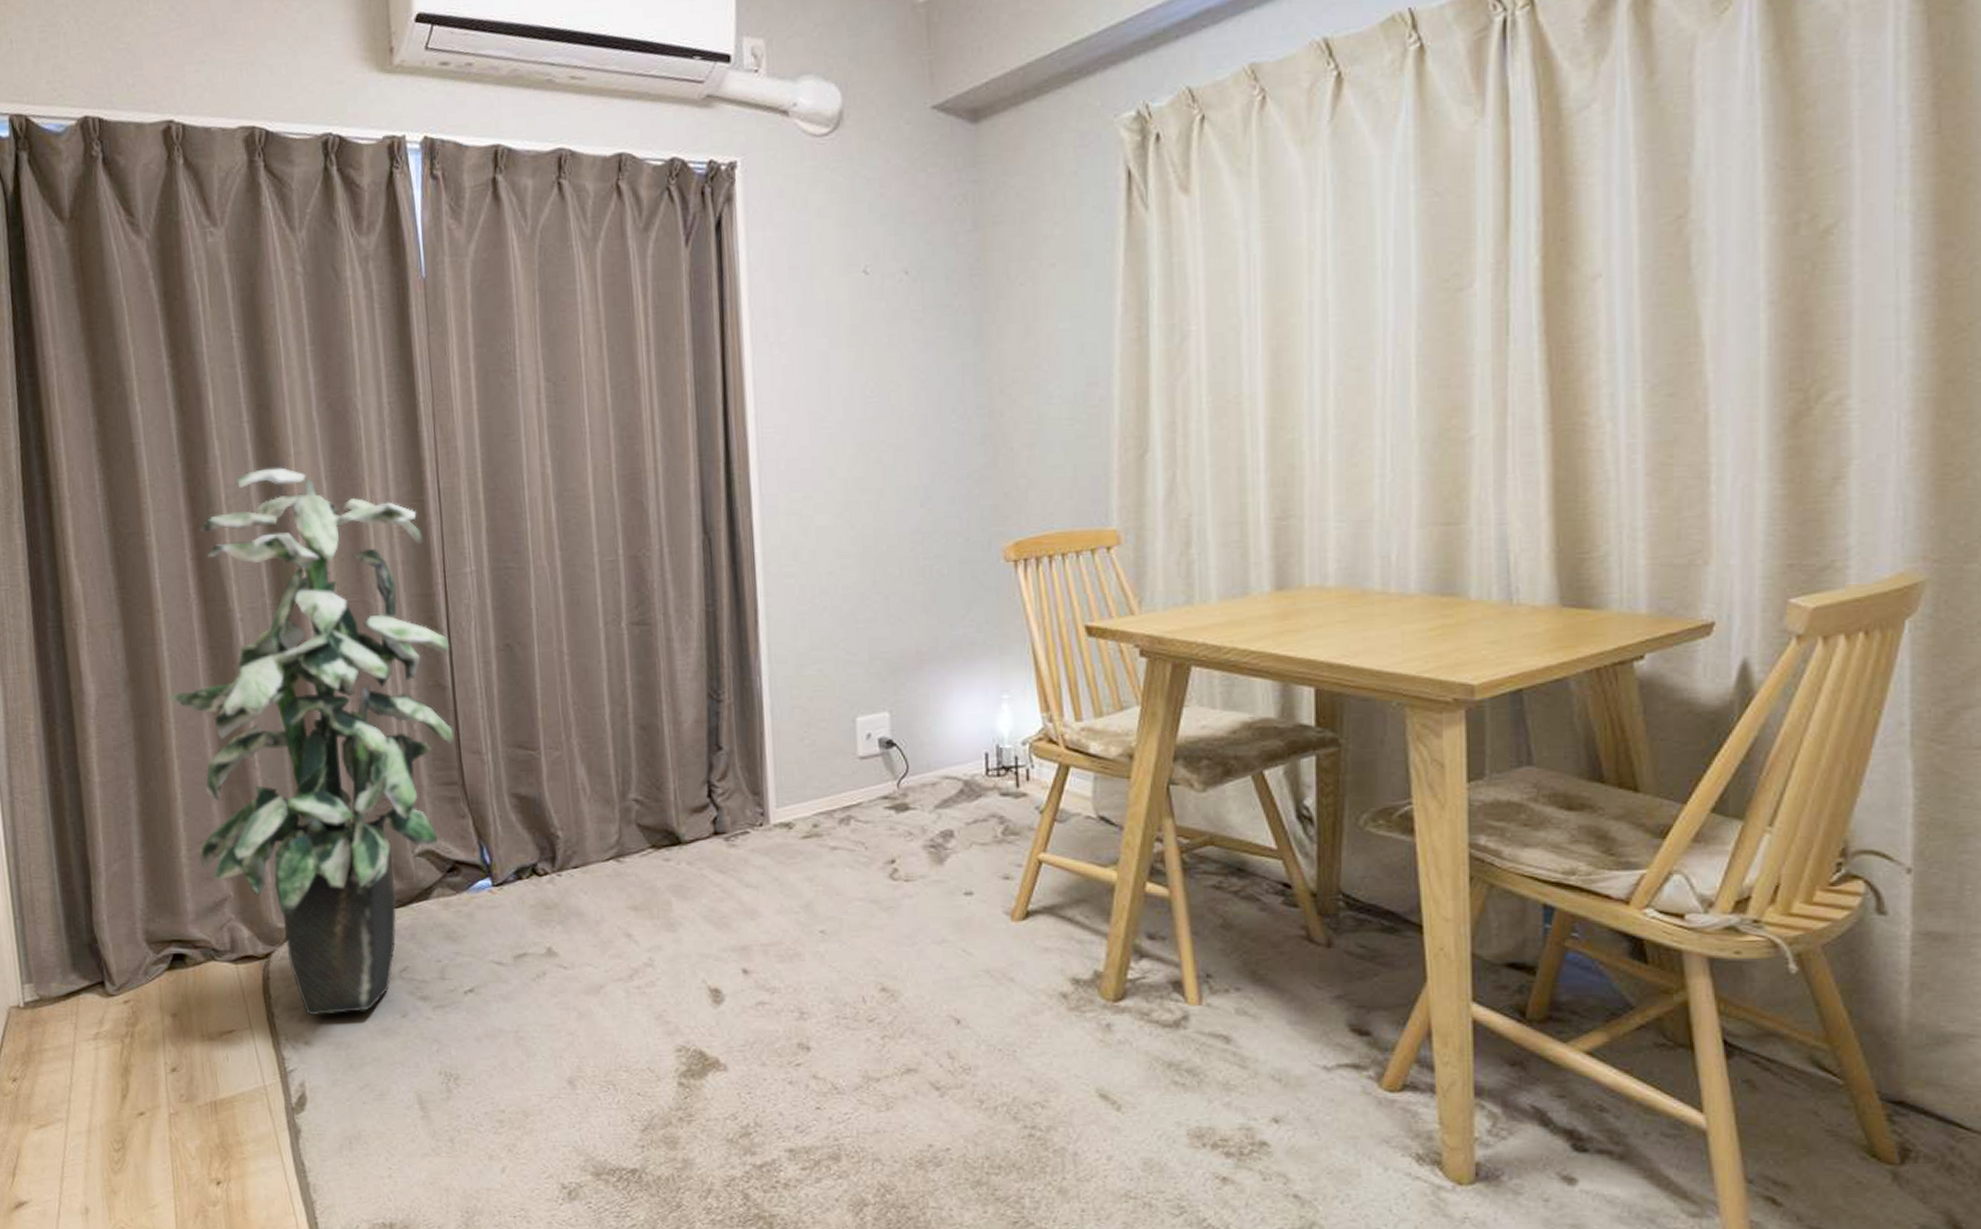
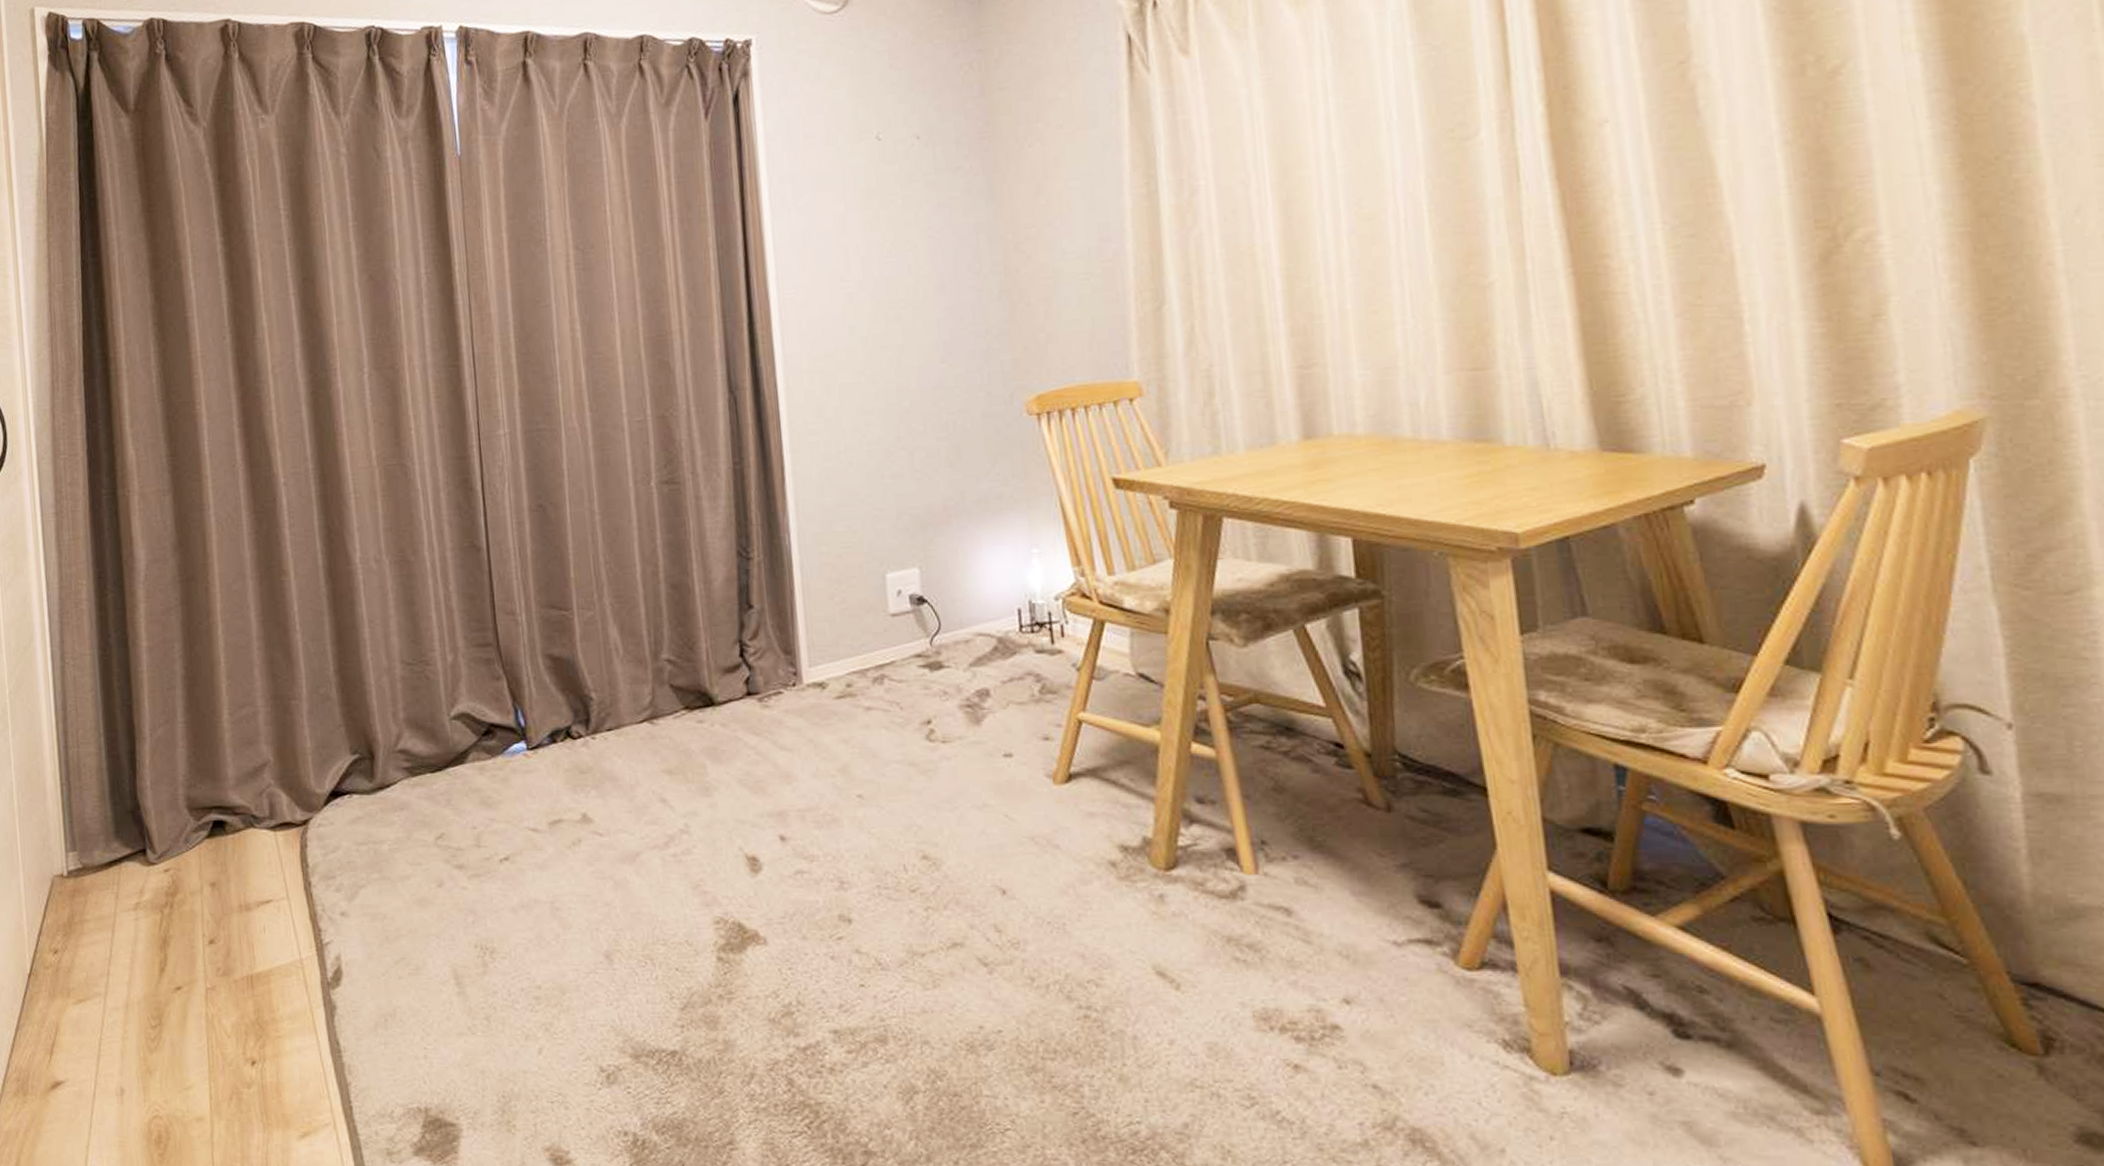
indoor plant: present [168,467,454,1016] -> none [213,337,489,885]

